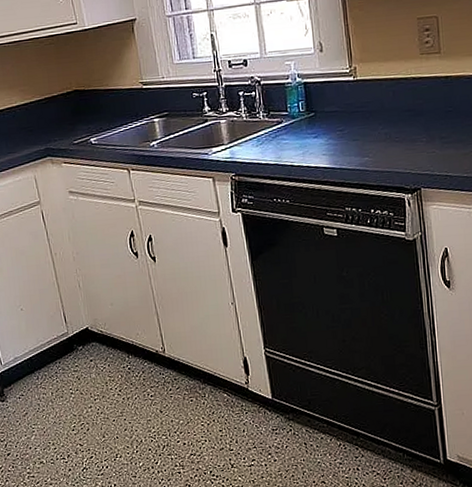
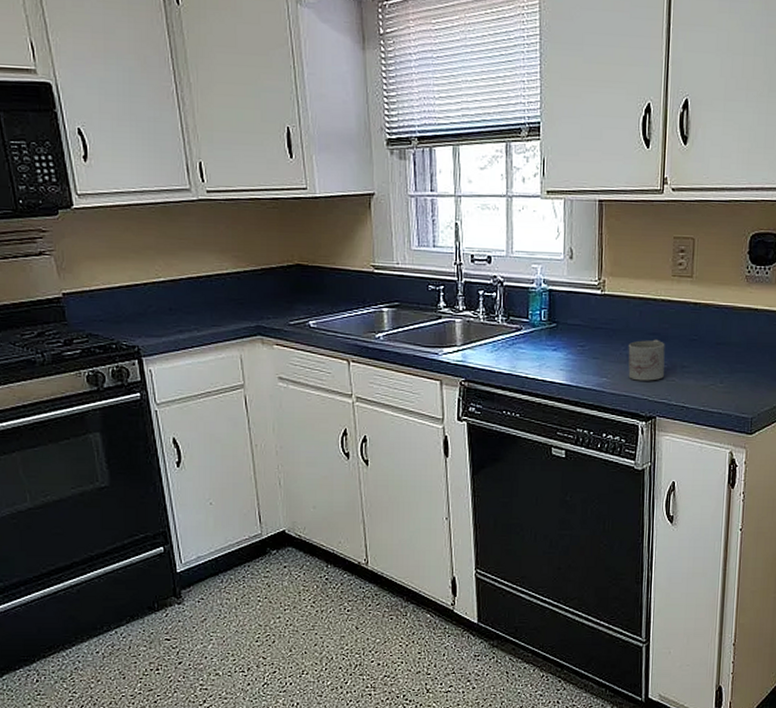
mug: none [385,115,424,157] -> present [628,339,665,381]

